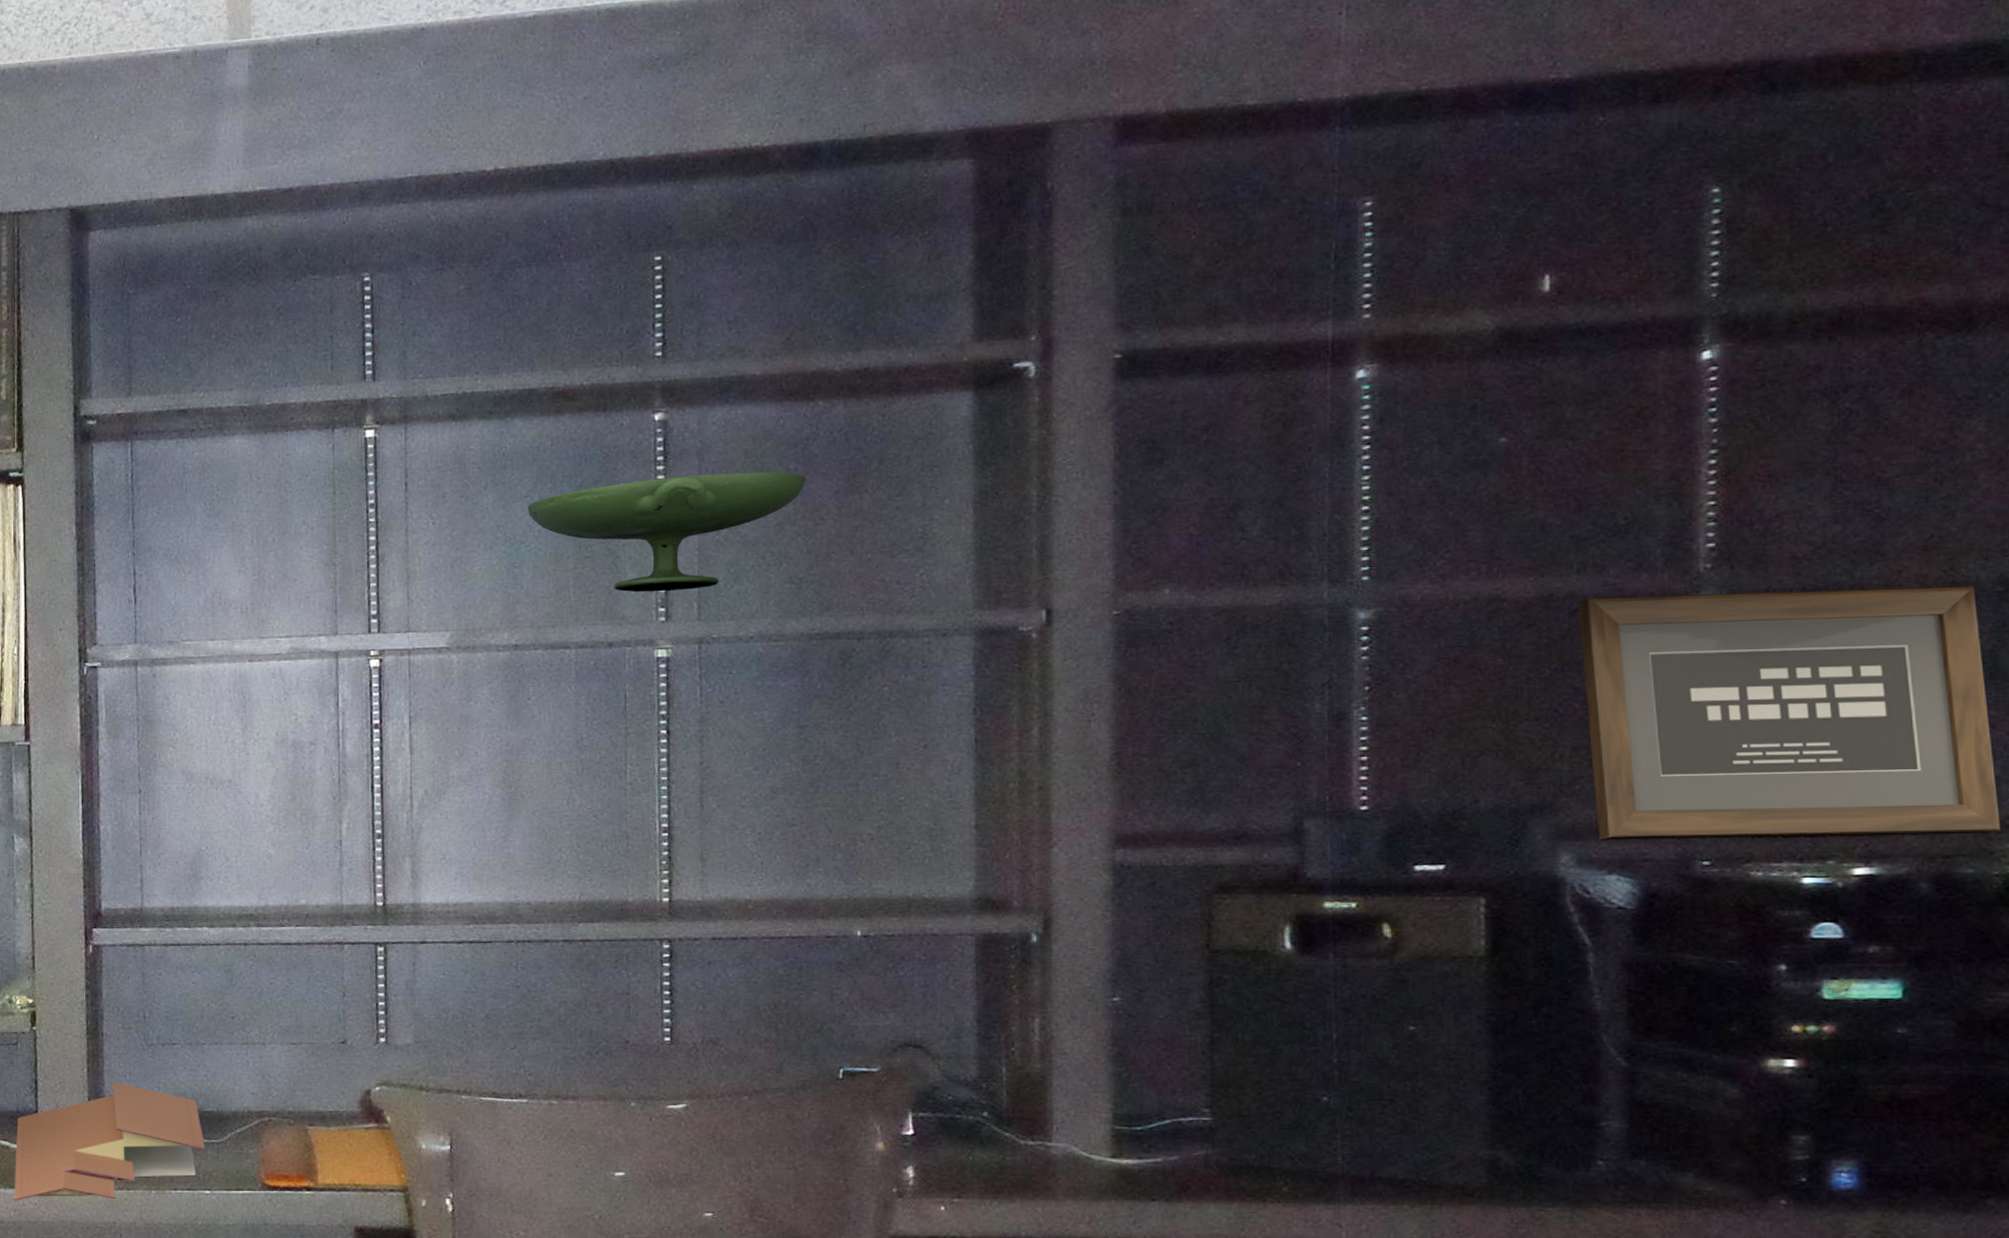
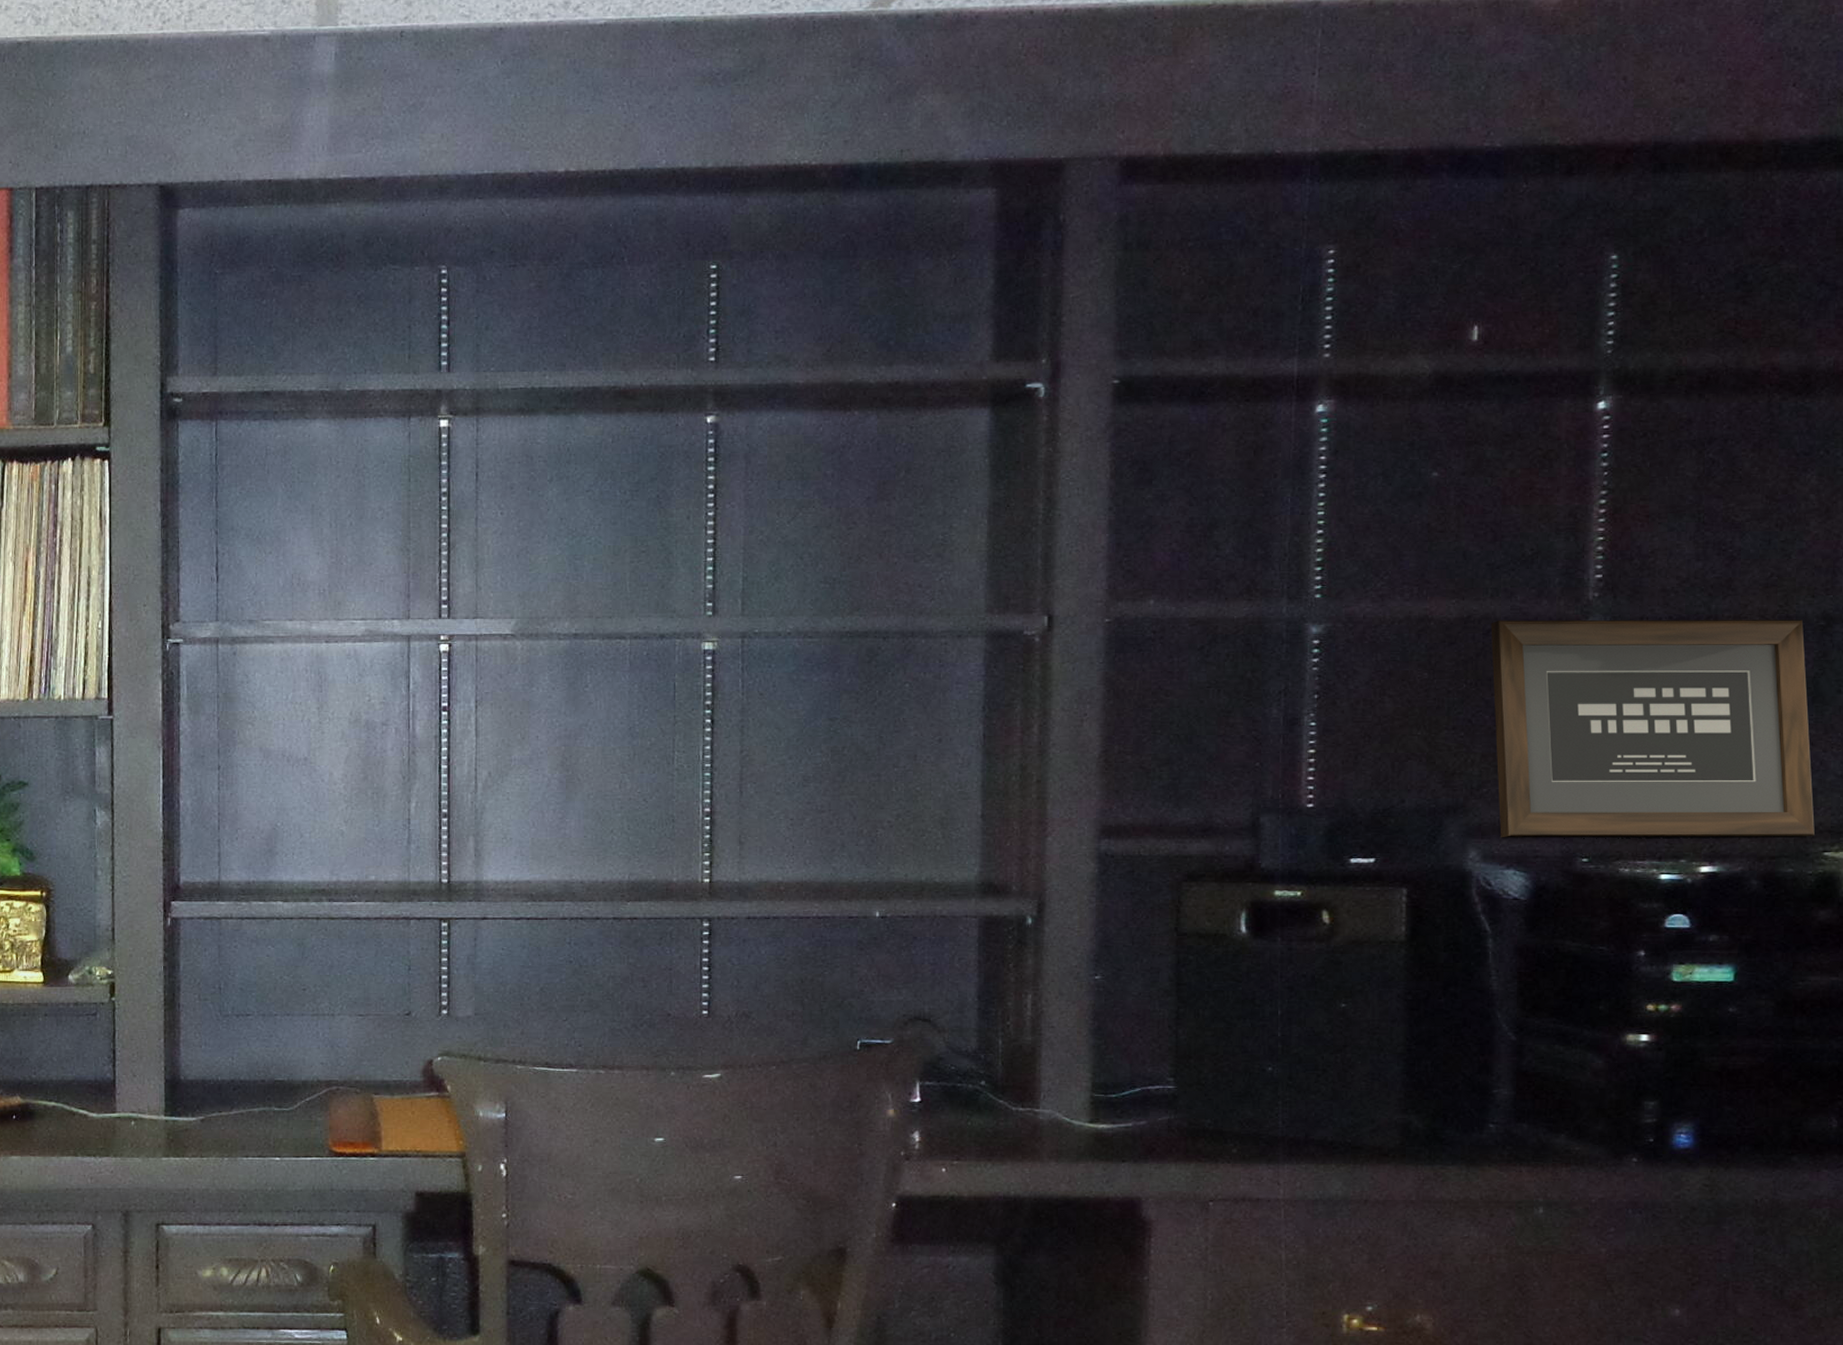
papers: present [14,1081,205,1202] -> none [91,1051,276,1169]
decorative bowl: present [527,471,806,593] -> none [589,476,842,587]

